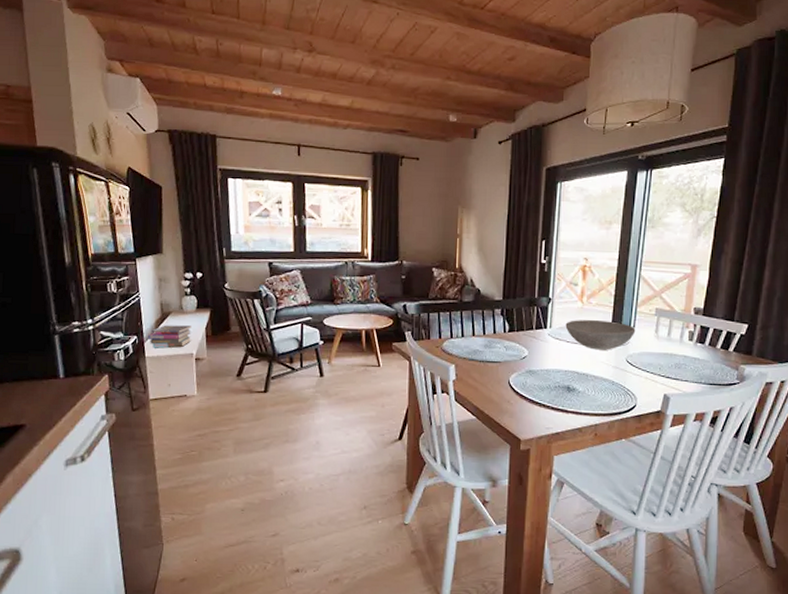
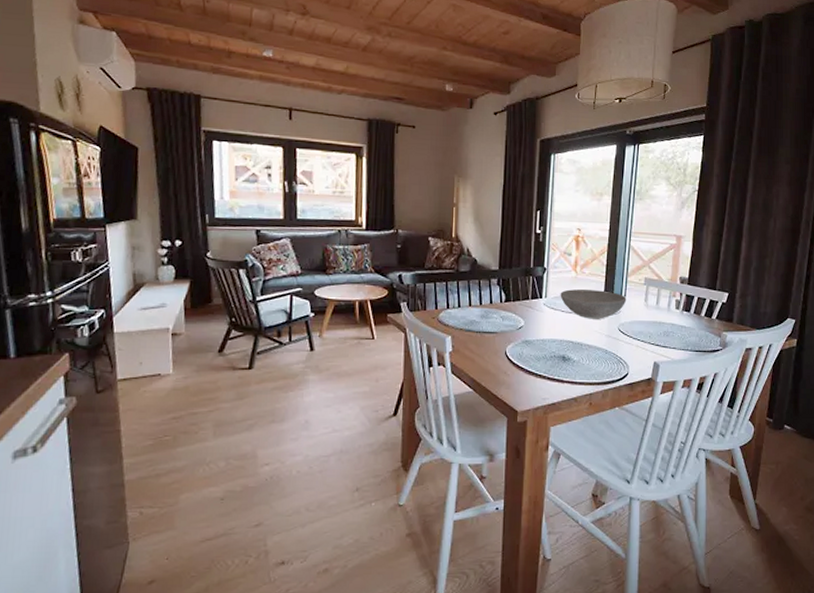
books: present [148,325,192,349] -> none [117,297,168,323]

